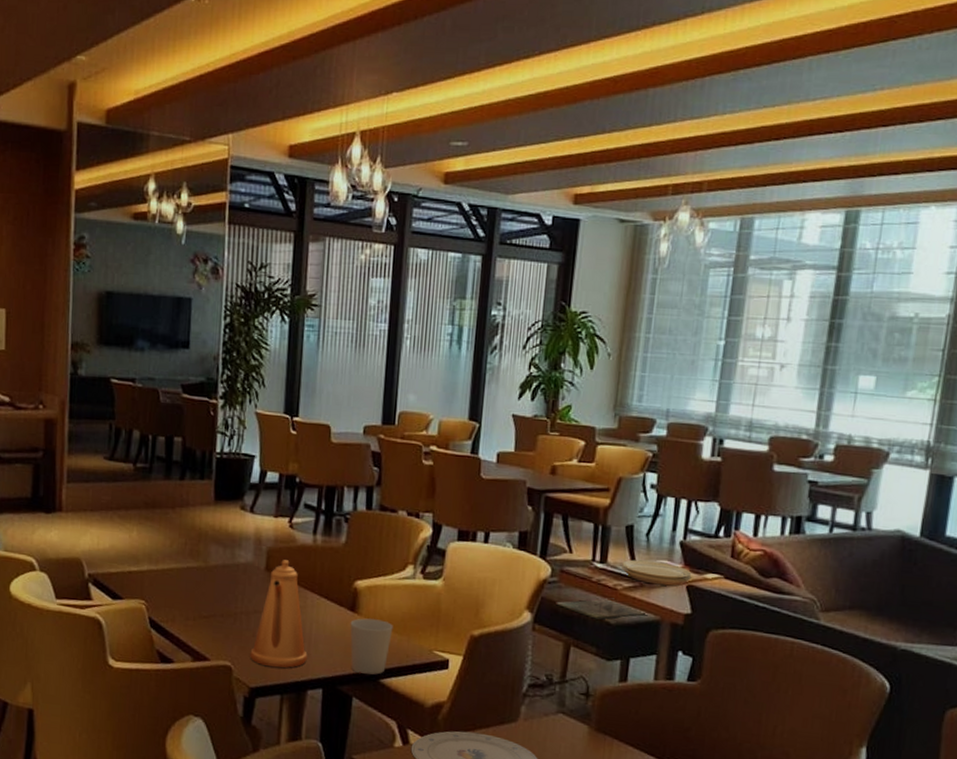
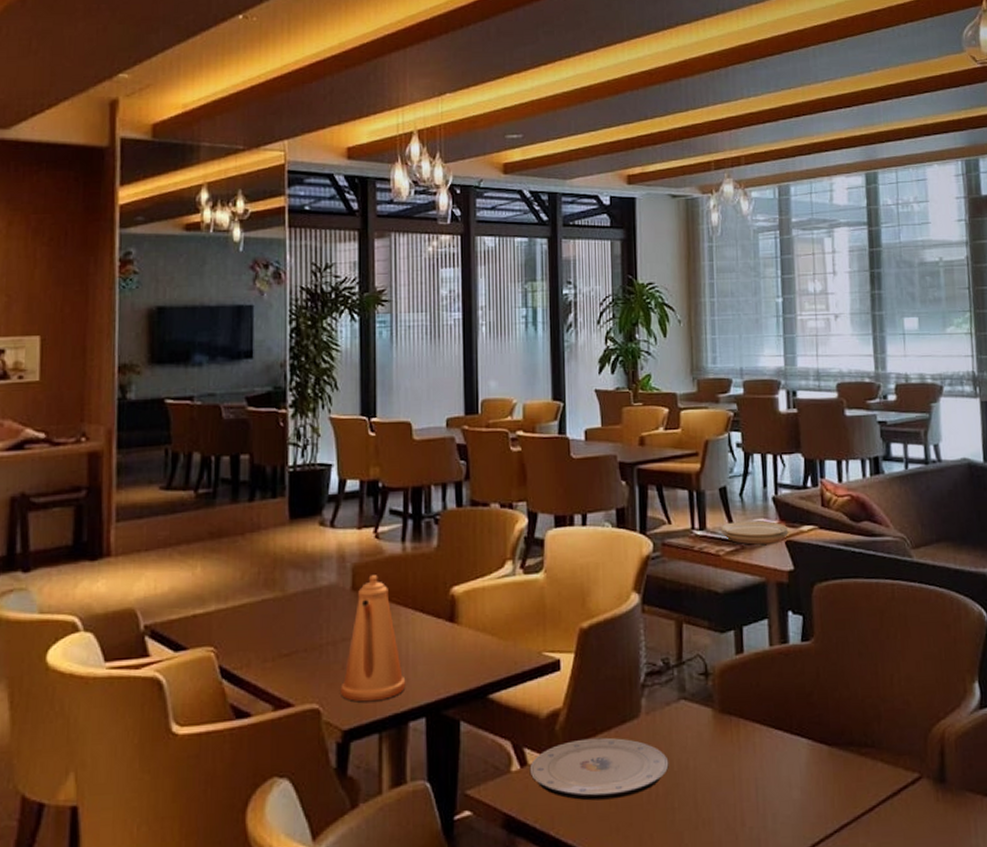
dixie cup: present [350,618,393,675] -> none [450,626,497,693]
magazine: present [555,598,648,620] -> none [662,565,753,590]

